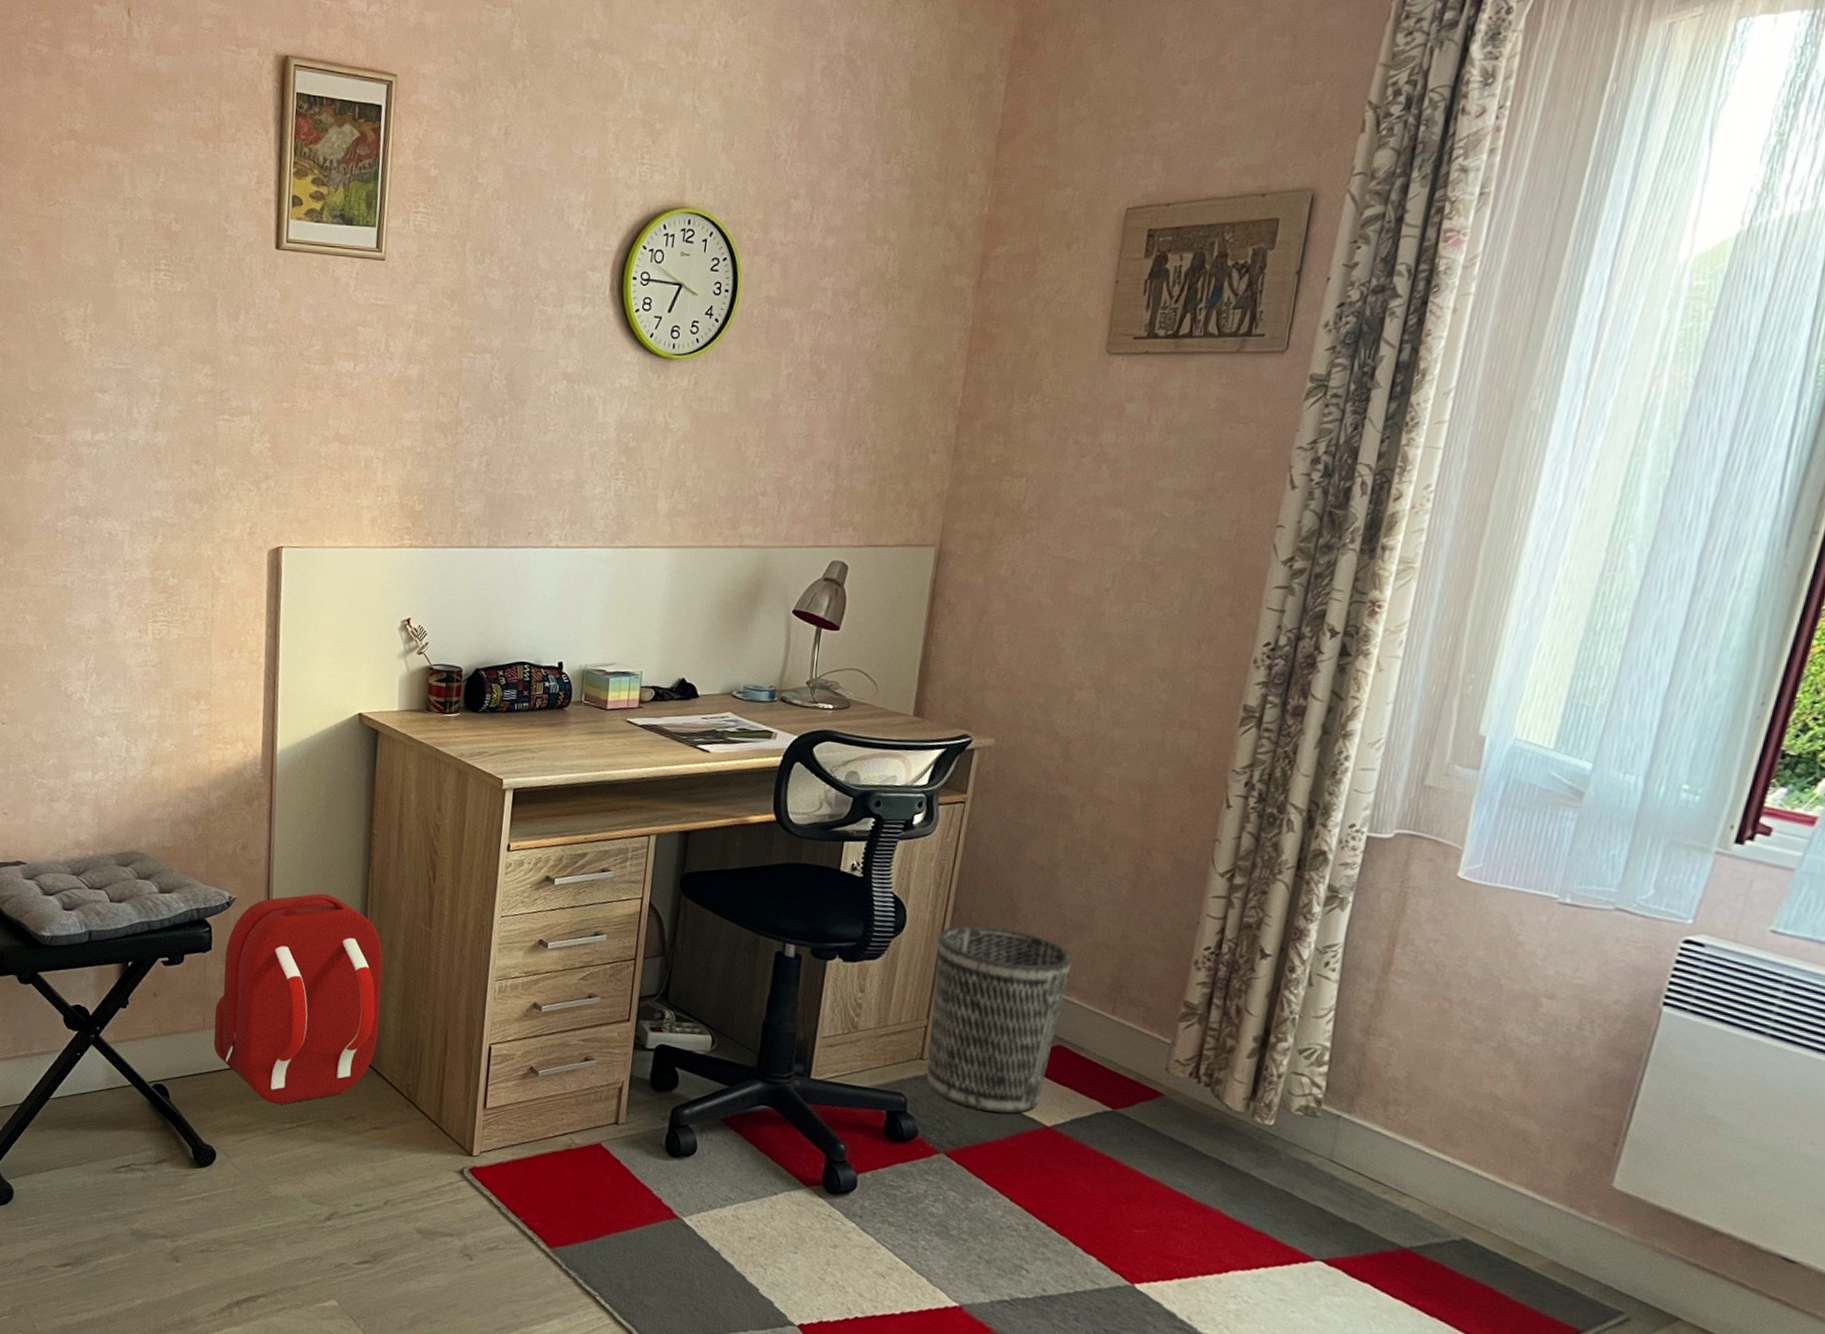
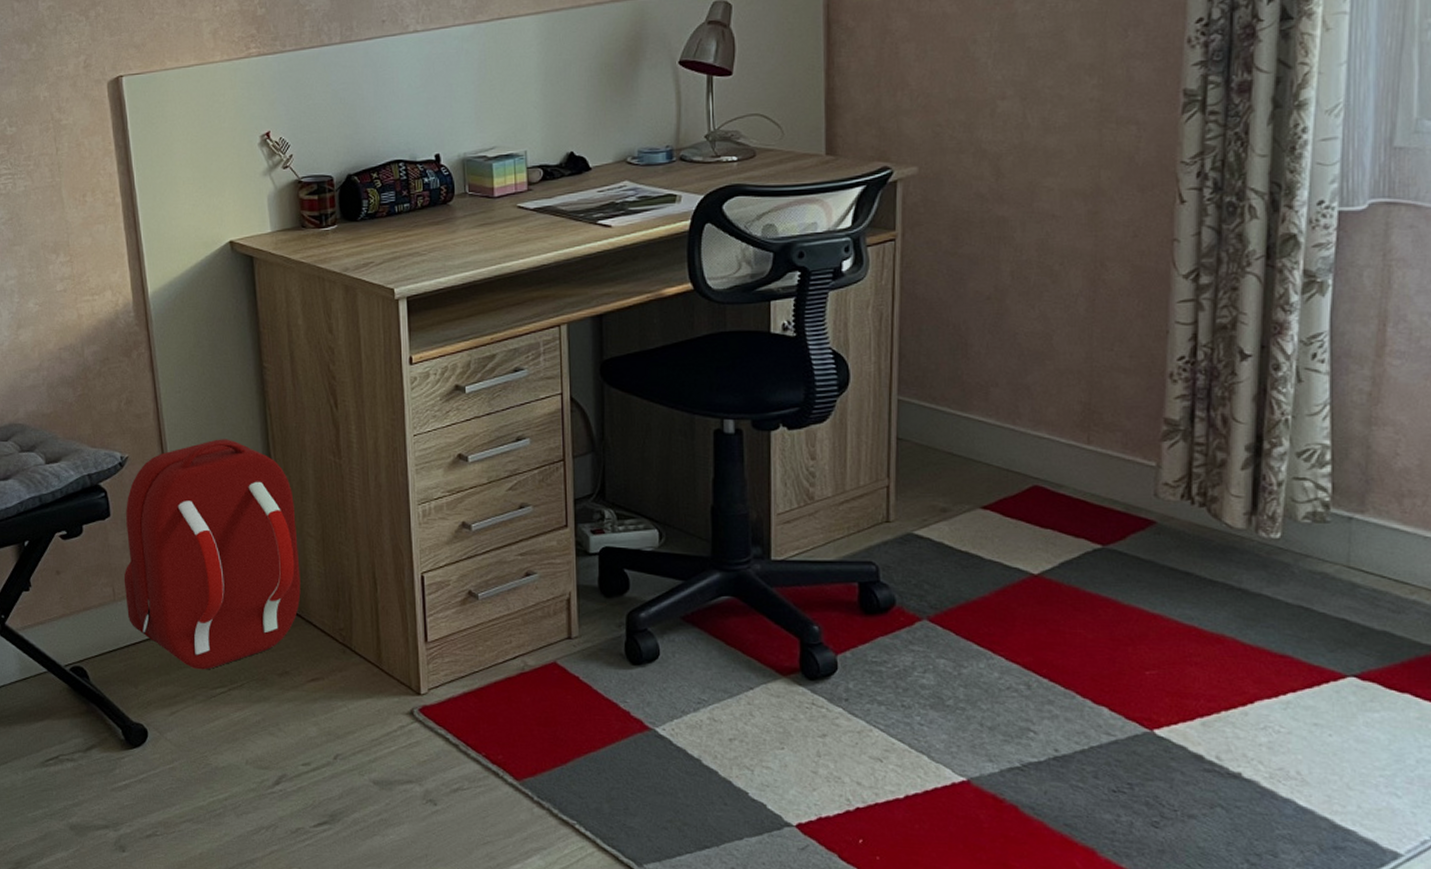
wastebasket: present [925,925,1073,1114] -> none [886,368,1036,567]

